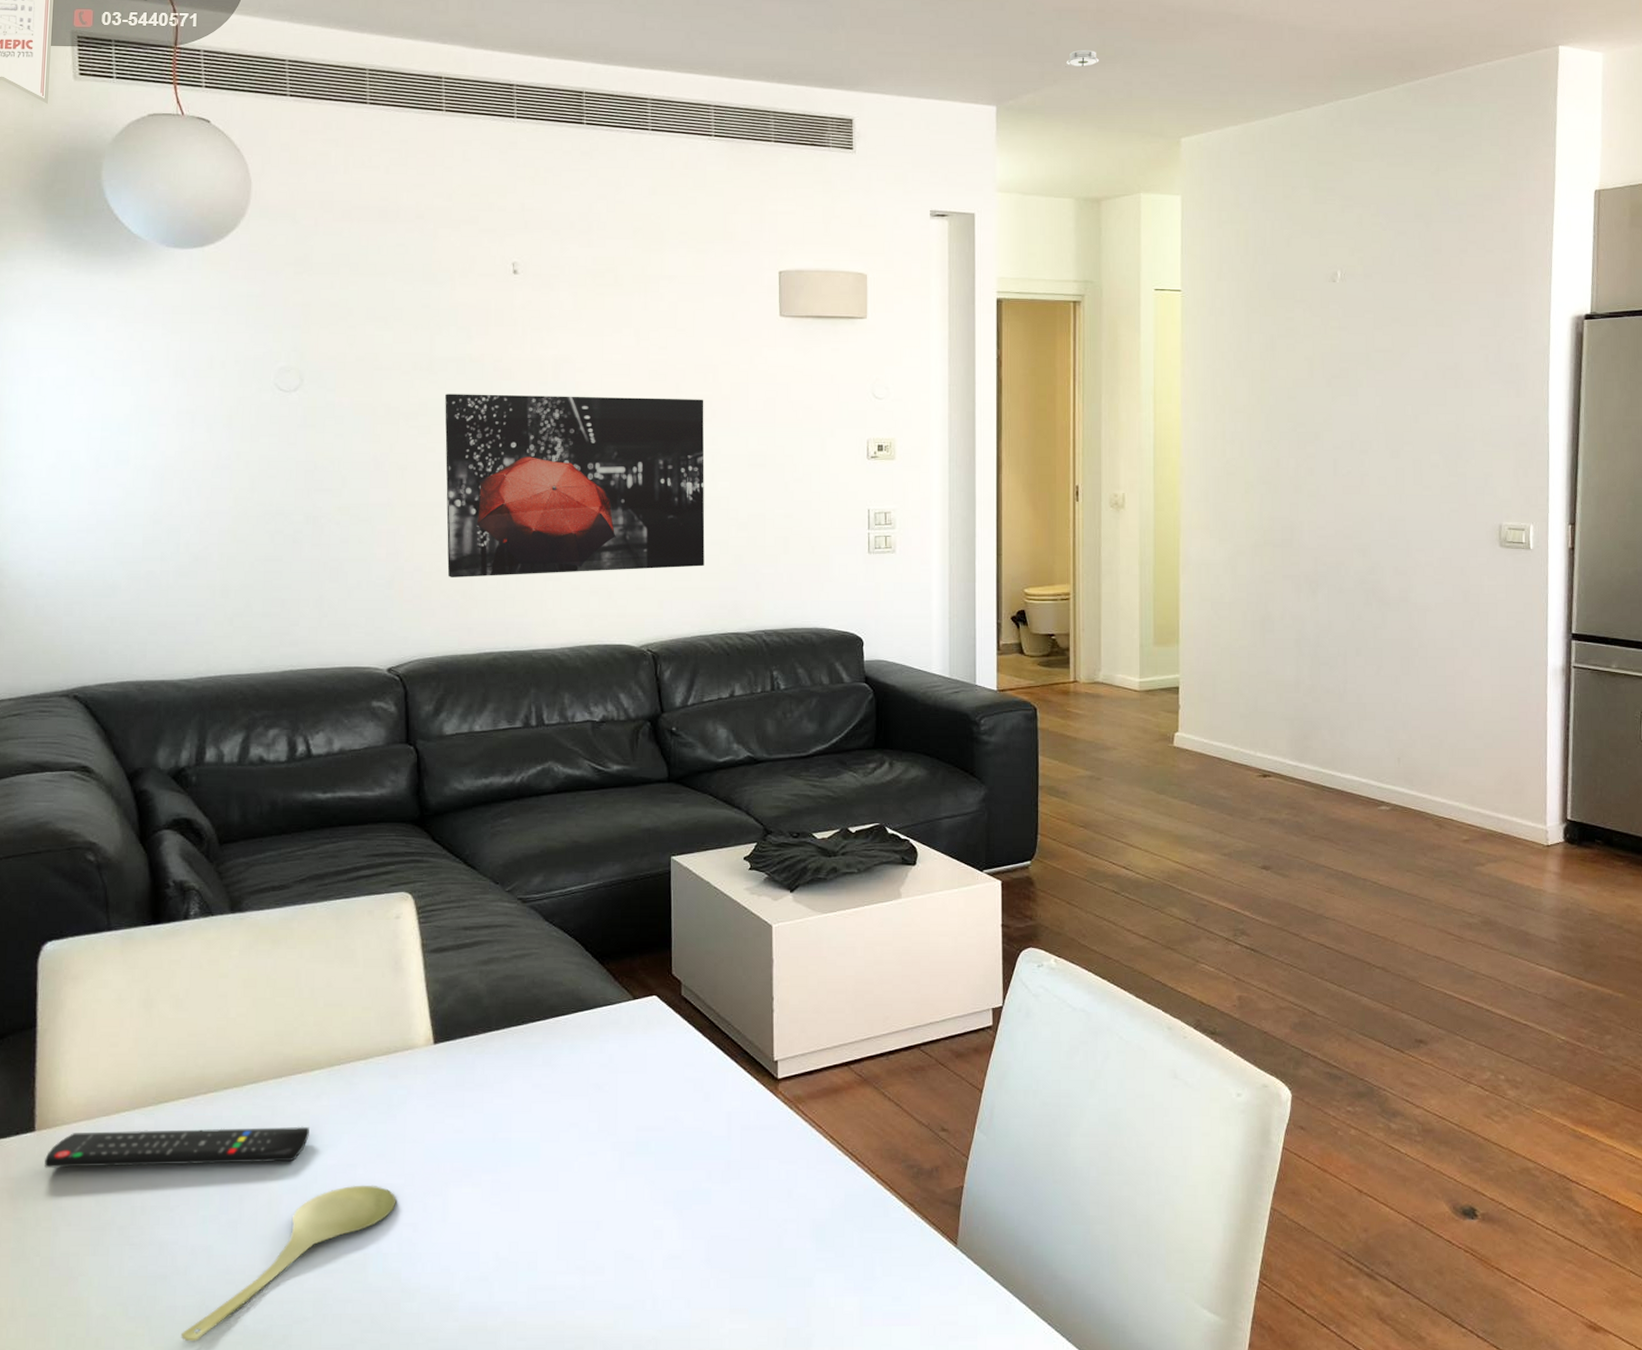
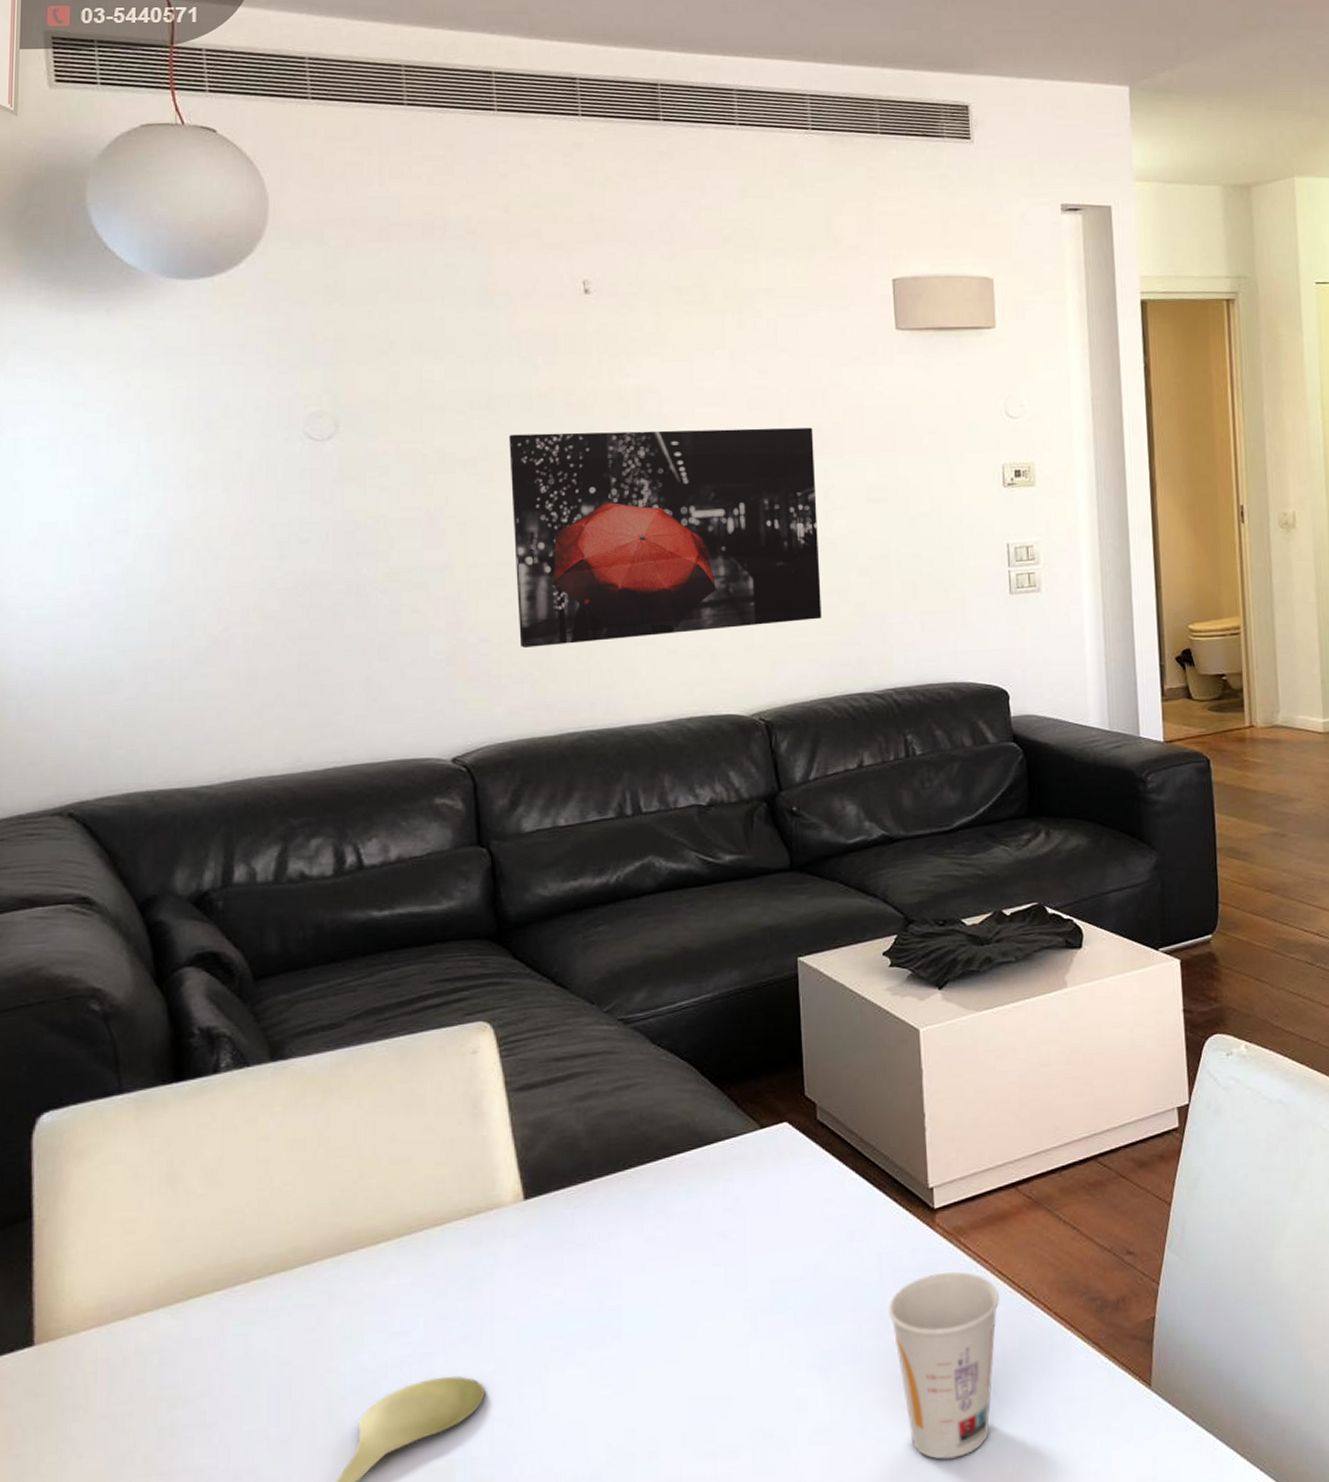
remote control: present [44,1126,309,1168] -> none [47,1311,376,1390]
cup: none [734,1134,831,1290] -> present [888,1272,1000,1460]
smoke detector: present [1065,49,1099,67] -> none [1203,21,1241,41]

